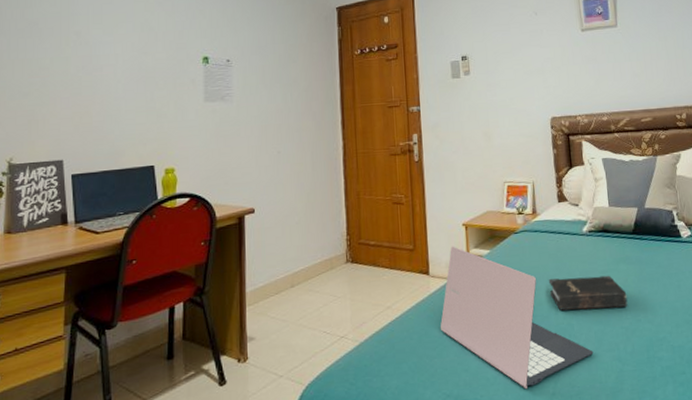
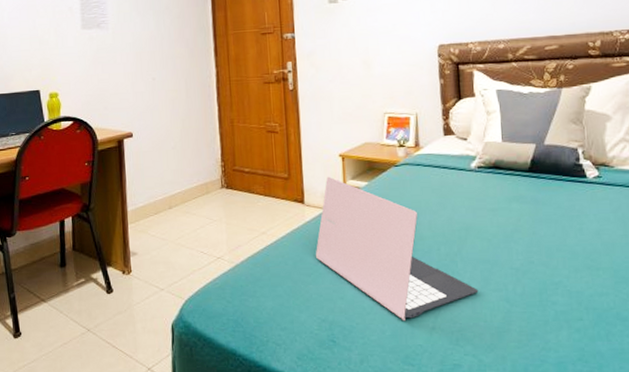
hardback book: present [548,275,628,311] -> none [430,213,520,248]

